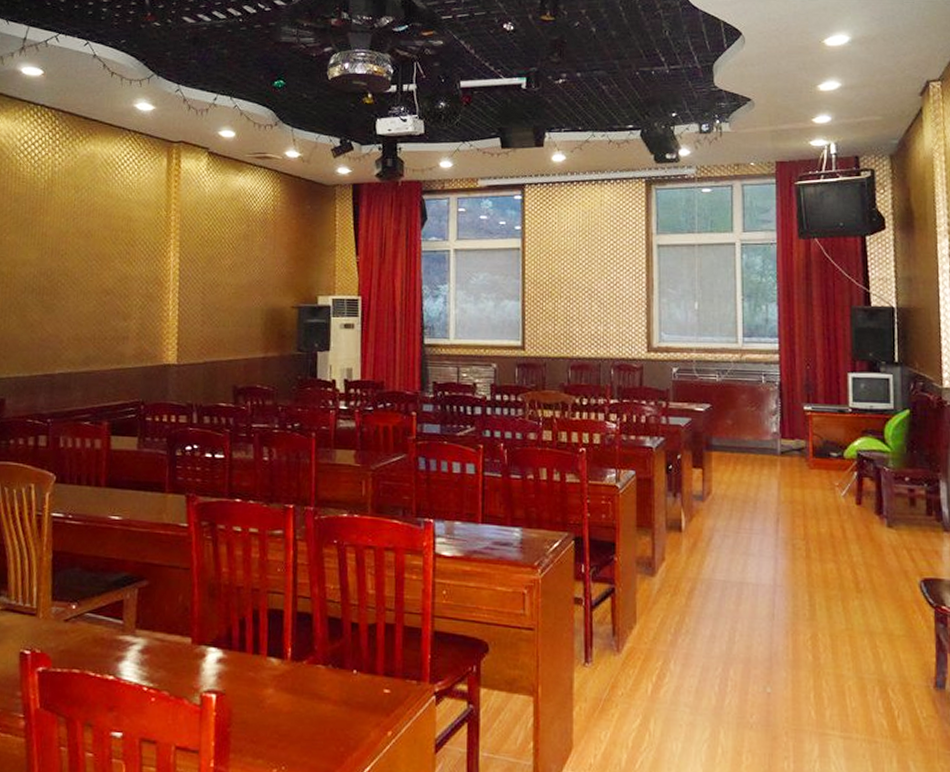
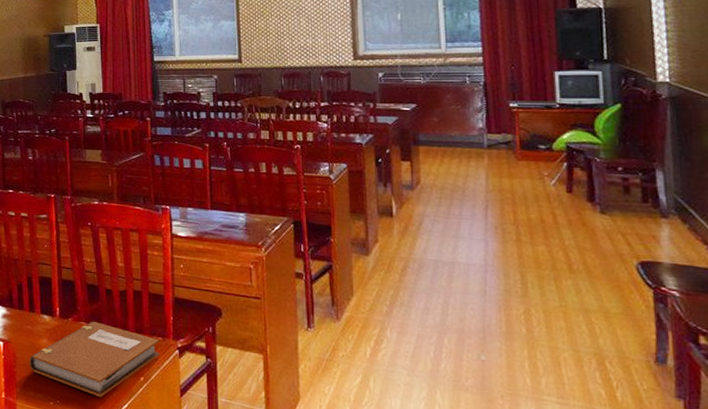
notebook: none [248,664,414,759] -> present [29,322,160,397]

